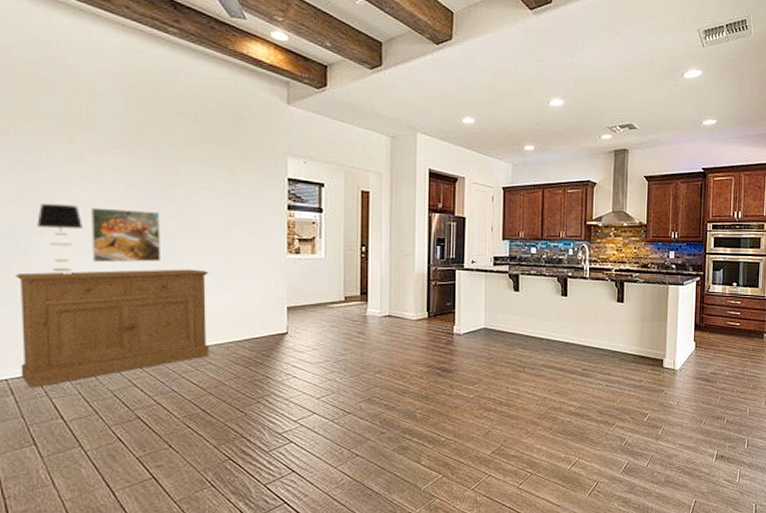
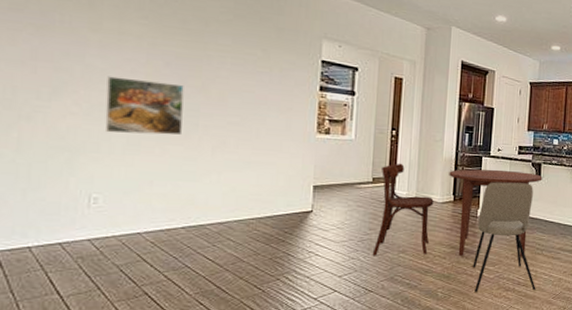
sideboard: present [15,269,209,388] -> none [13,139,233,261]
table lamp: present [37,203,83,276] -> none [44,68,97,145]
dining chair: none [348,280,408,377] -> present [372,163,434,256]
dining table: none [422,283,521,375] -> present [449,169,543,257]
dining chair: none [451,296,519,413] -> present [472,182,536,292]

